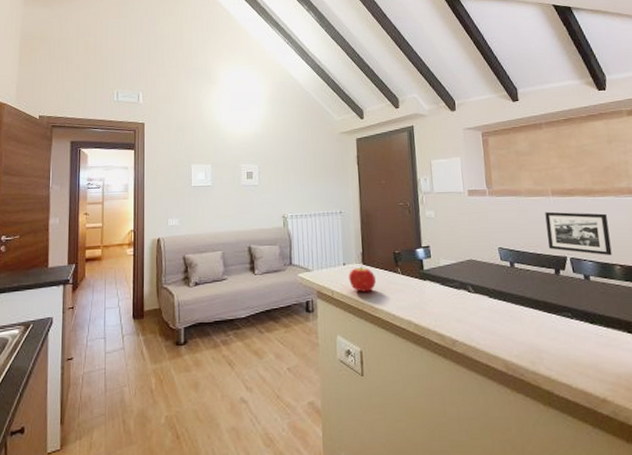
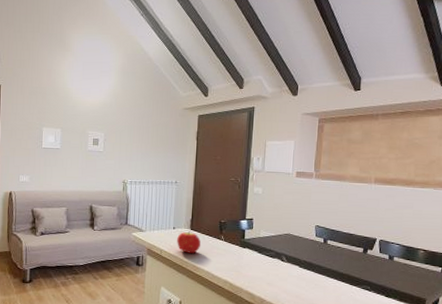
picture frame: present [545,211,612,256] -> none [362,197,422,242]

